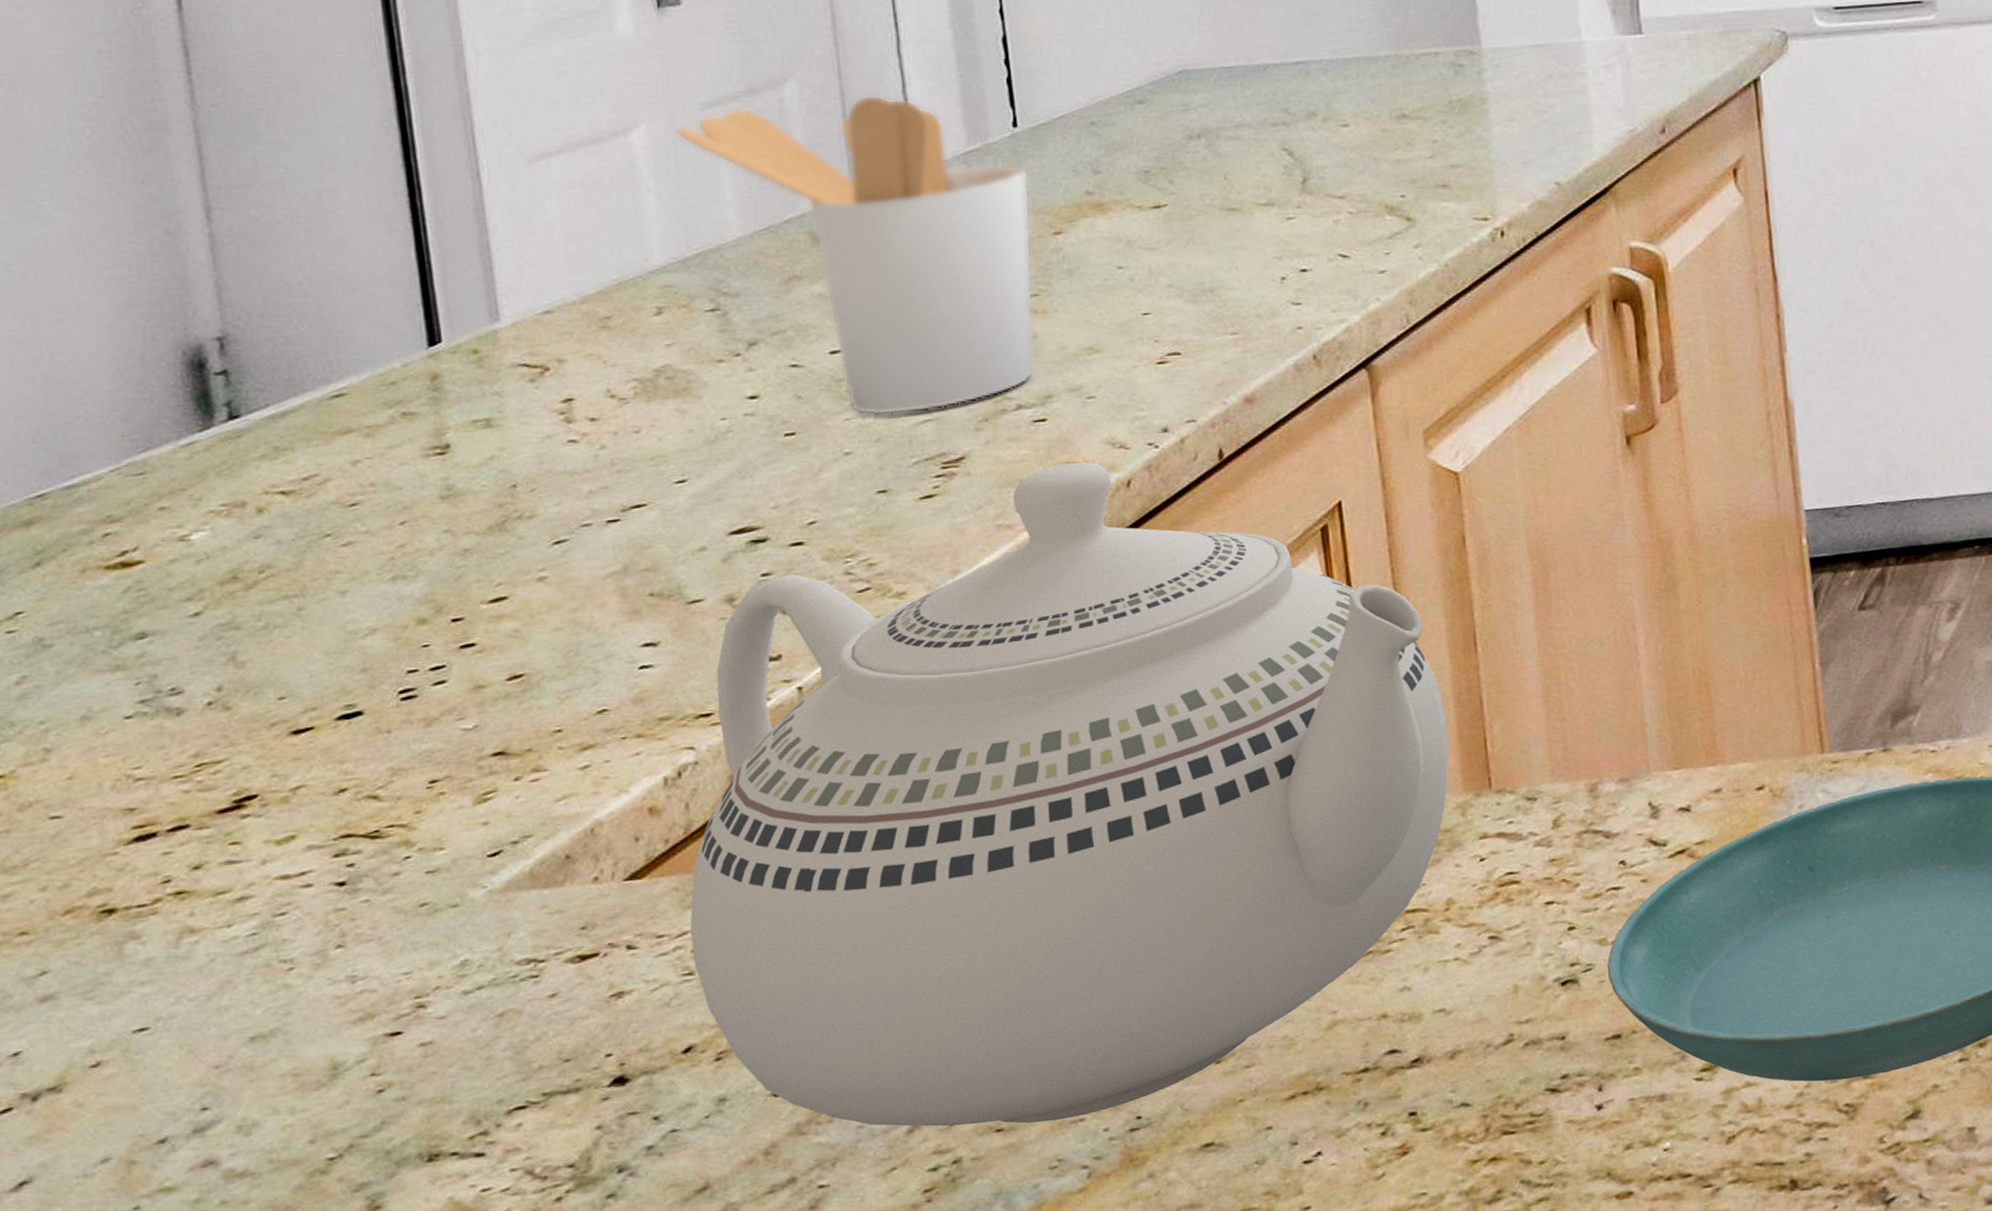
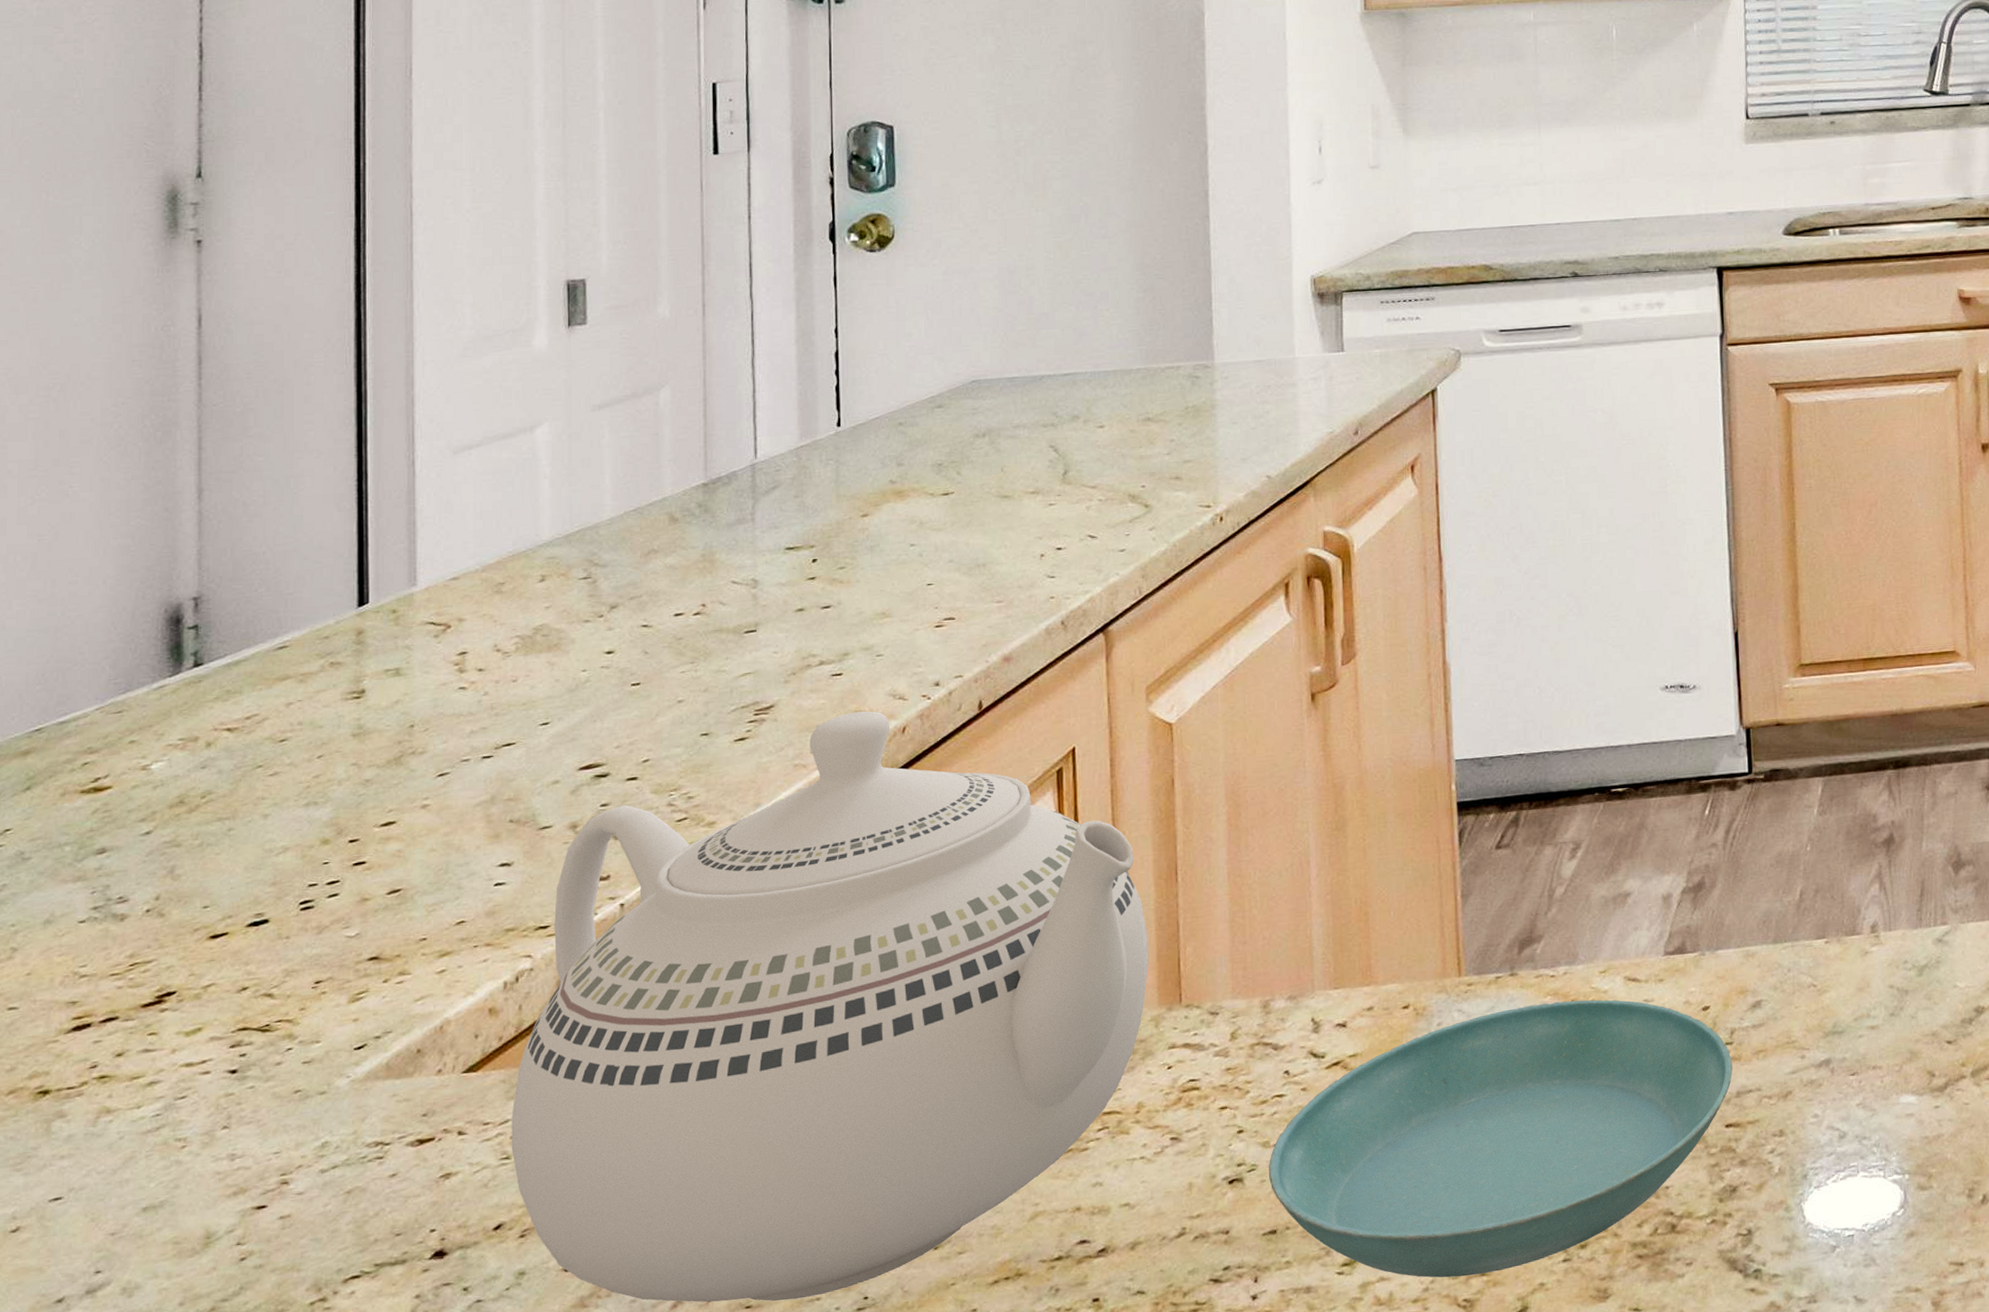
utensil holder: present [675,94,1036,416] -> none [571,399,847,669]

